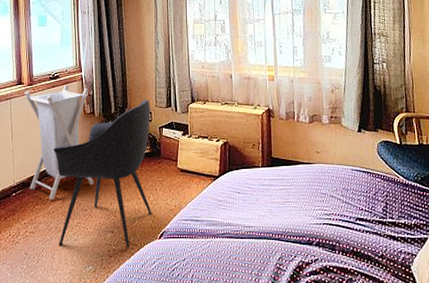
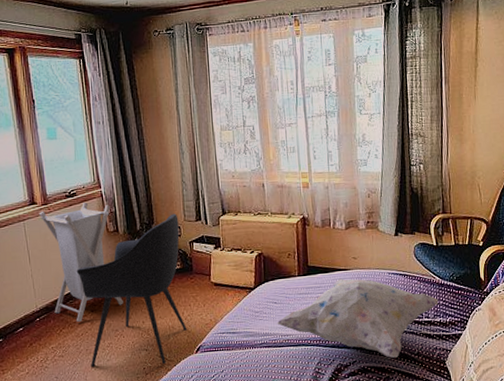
decorative pillow: none [239,172,403,258] -> present [277,278,439,358]

